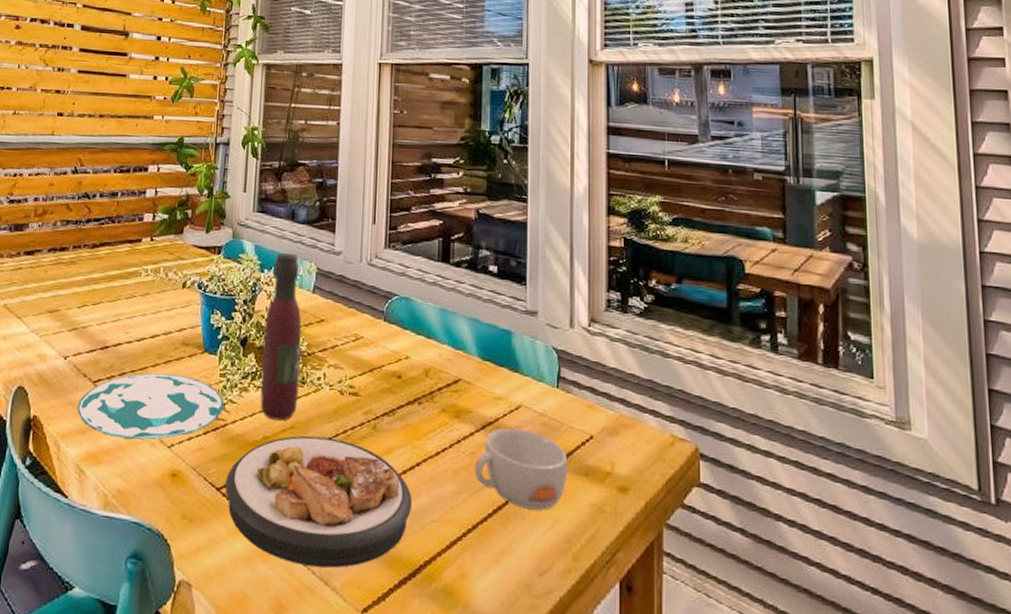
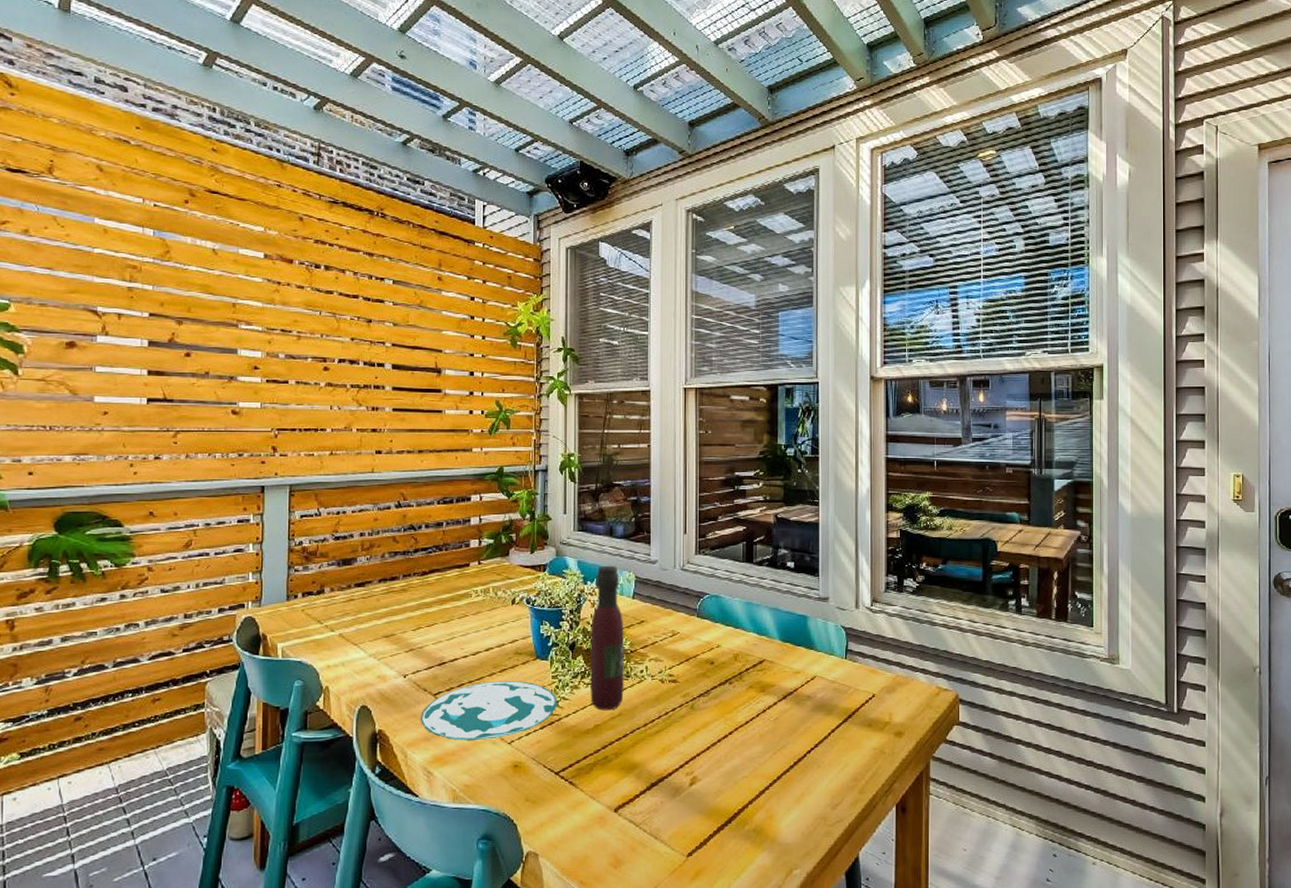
plate: present [225,435,413,568] -> none [563,719,727,826]
bowl: present [474,428,568,511] -> none [778,695,855,758]

